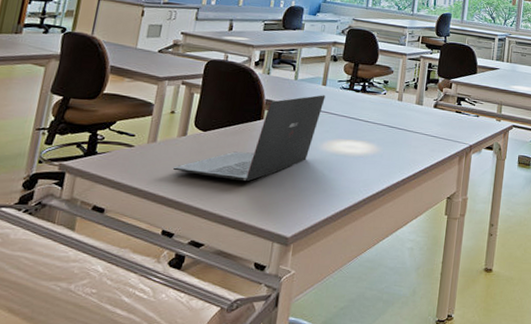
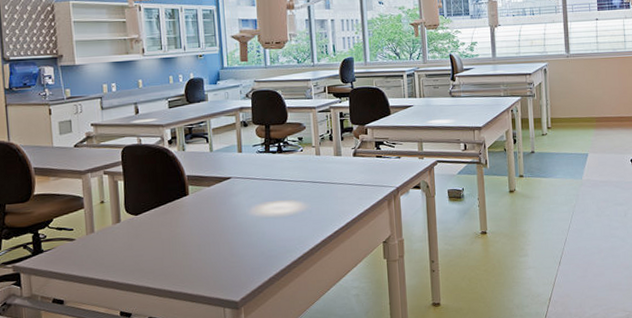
laptop: present [172,95,326,182] -> none [115,162,244,257]

